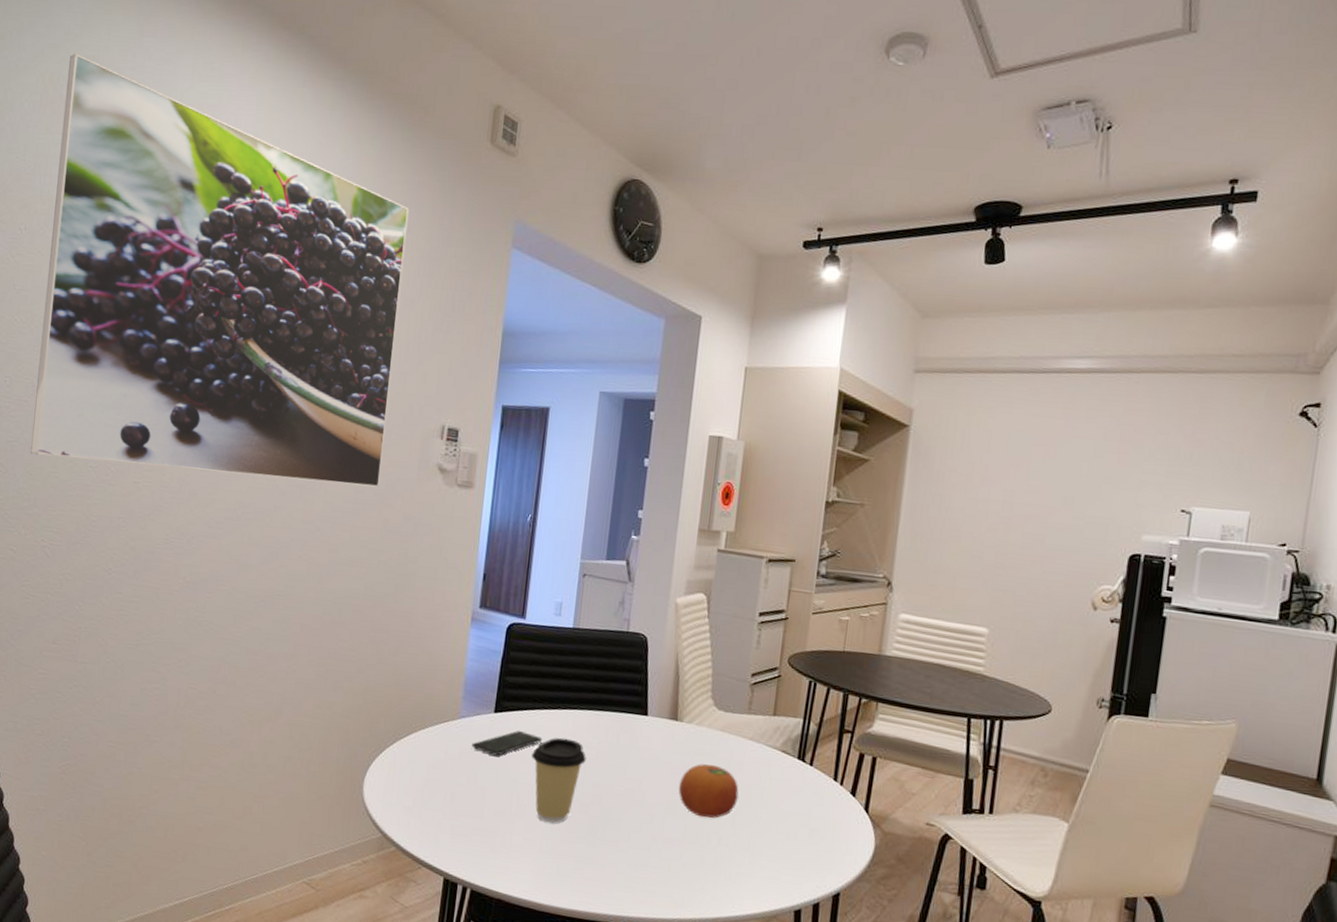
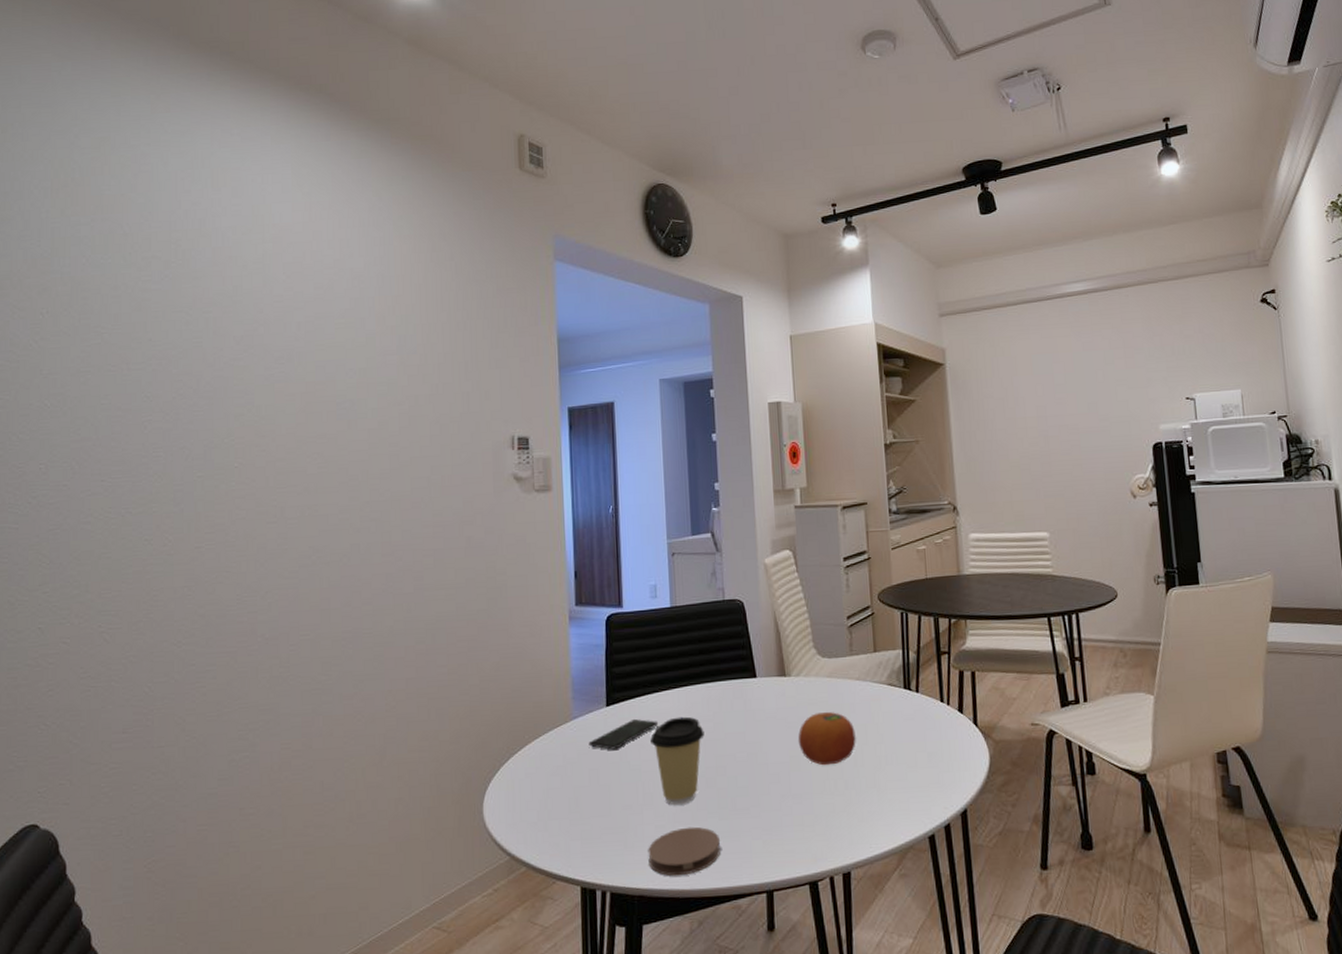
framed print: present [31,53,409,487] -> none [77,136,456,539]
coaster: none [511,845,585,891] -> present [648,826,721,876]

